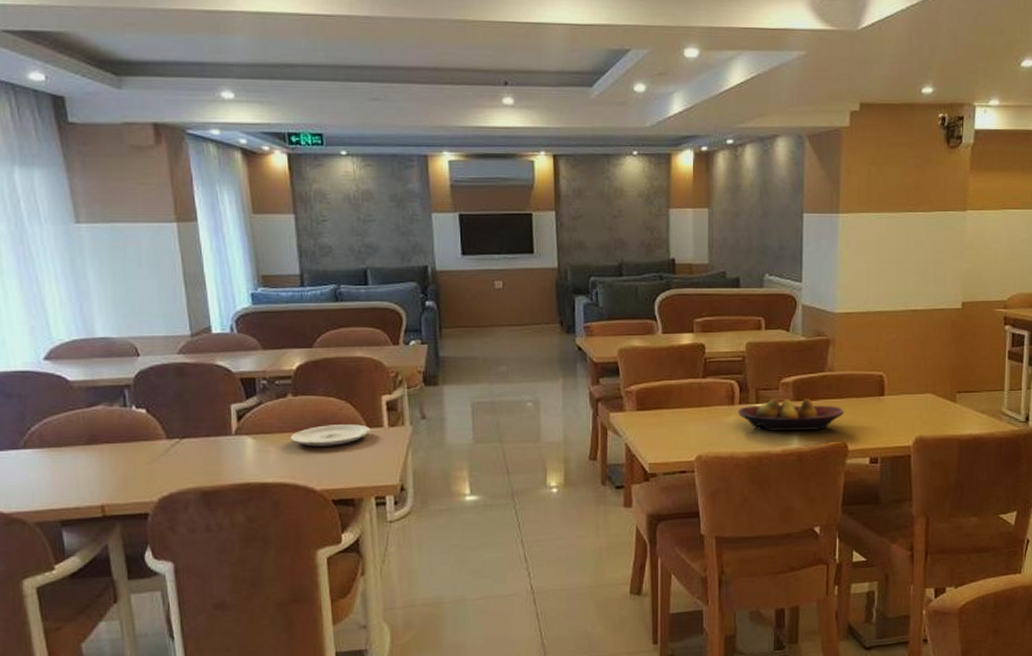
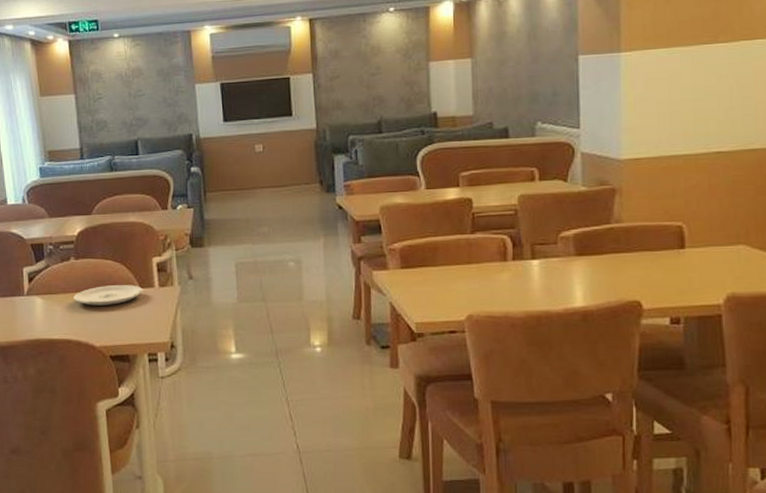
fruit bowl: present [738,398,844,432] -> none [512,253,636,290]

